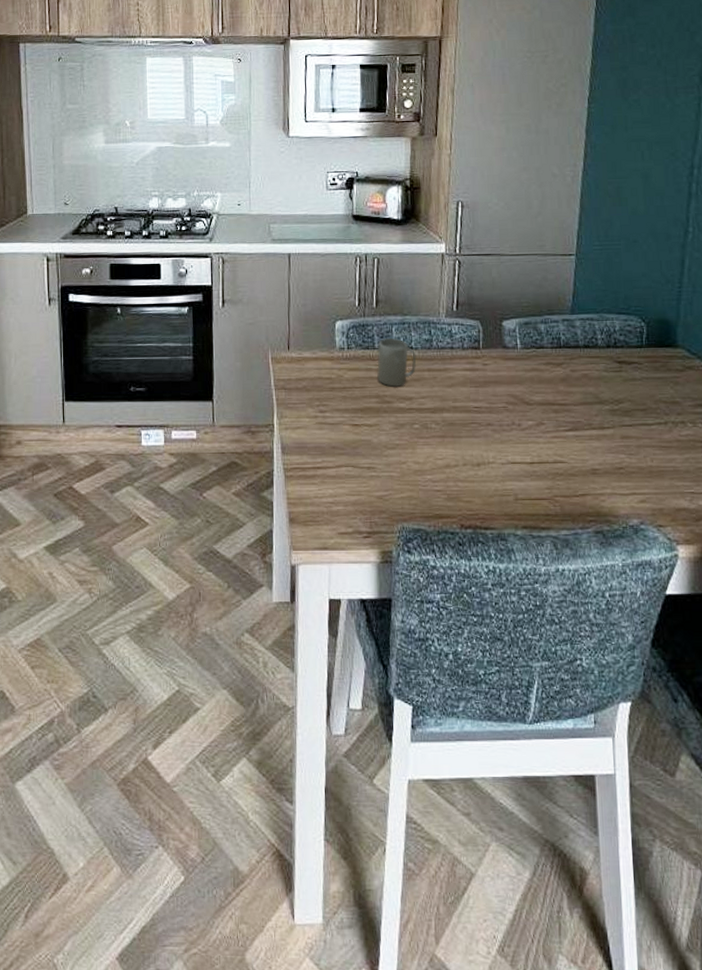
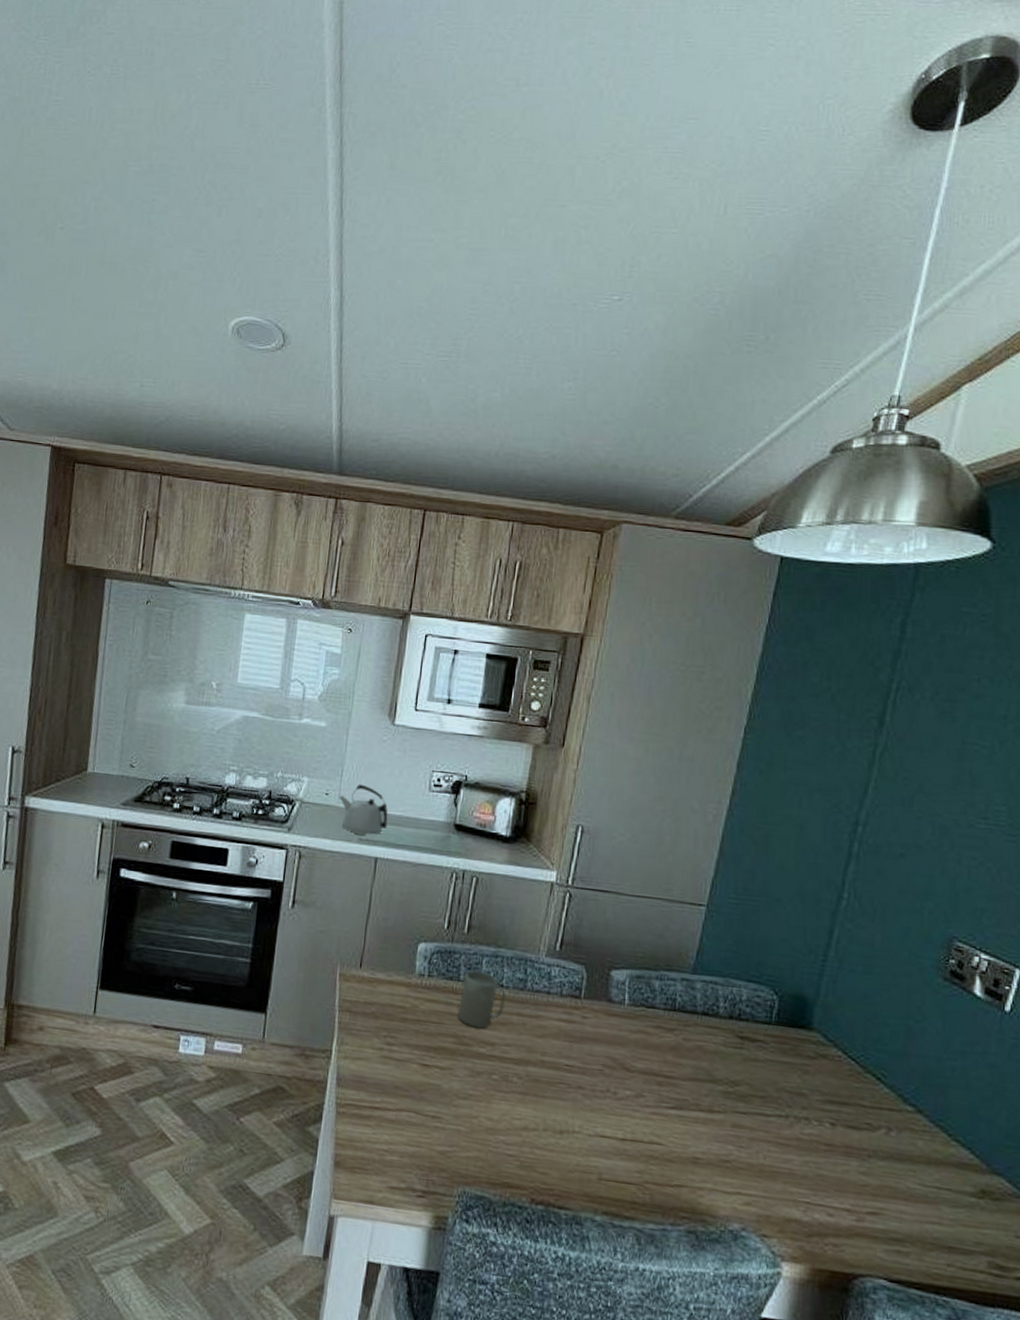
kettle: none [250,192,295,236] -> present [339,784,388,836]

